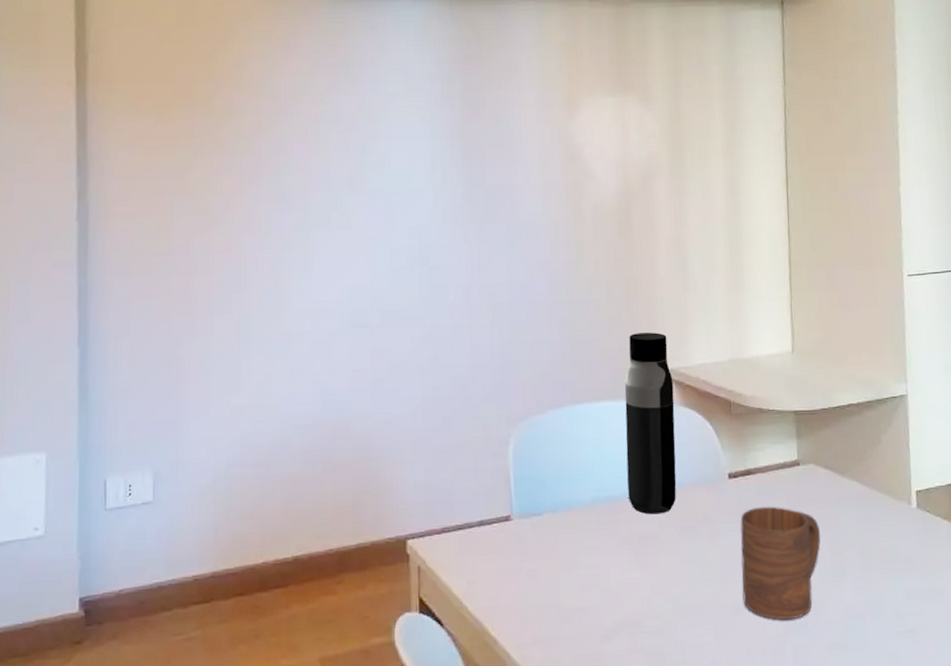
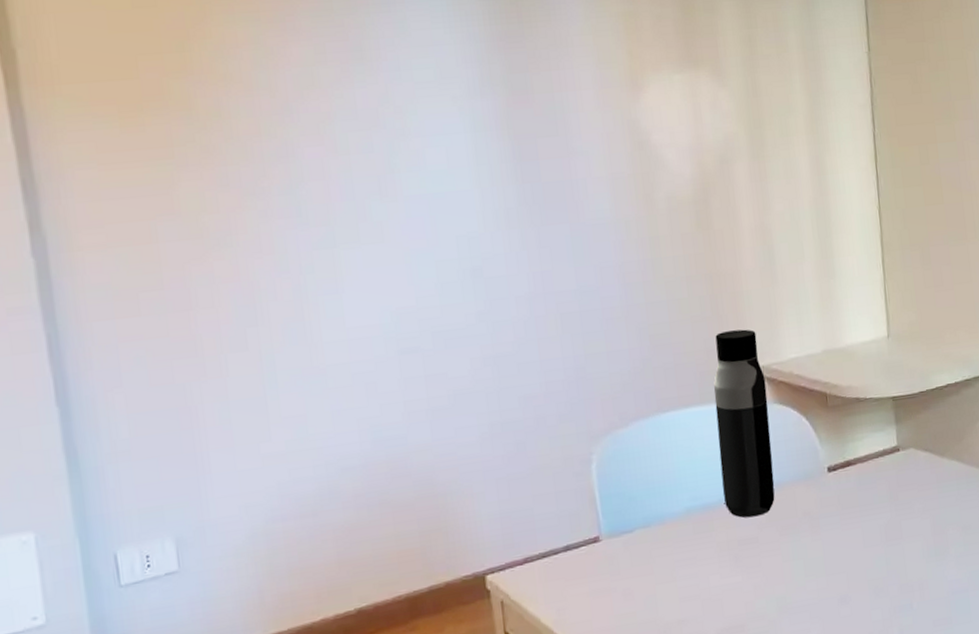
cup: present [740,506,821,621] -> none [842,494,923,605]

